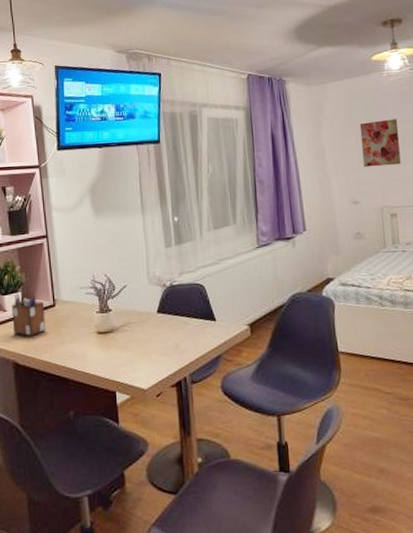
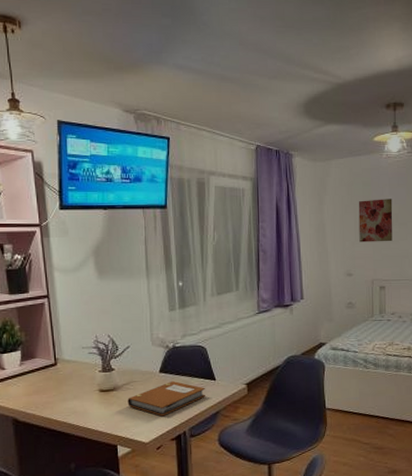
desk organizer: present [12,293,45,337] -> none [11,352,46,395]
notebook: none [125,322,206,361] -> present [127,381,205,417]

